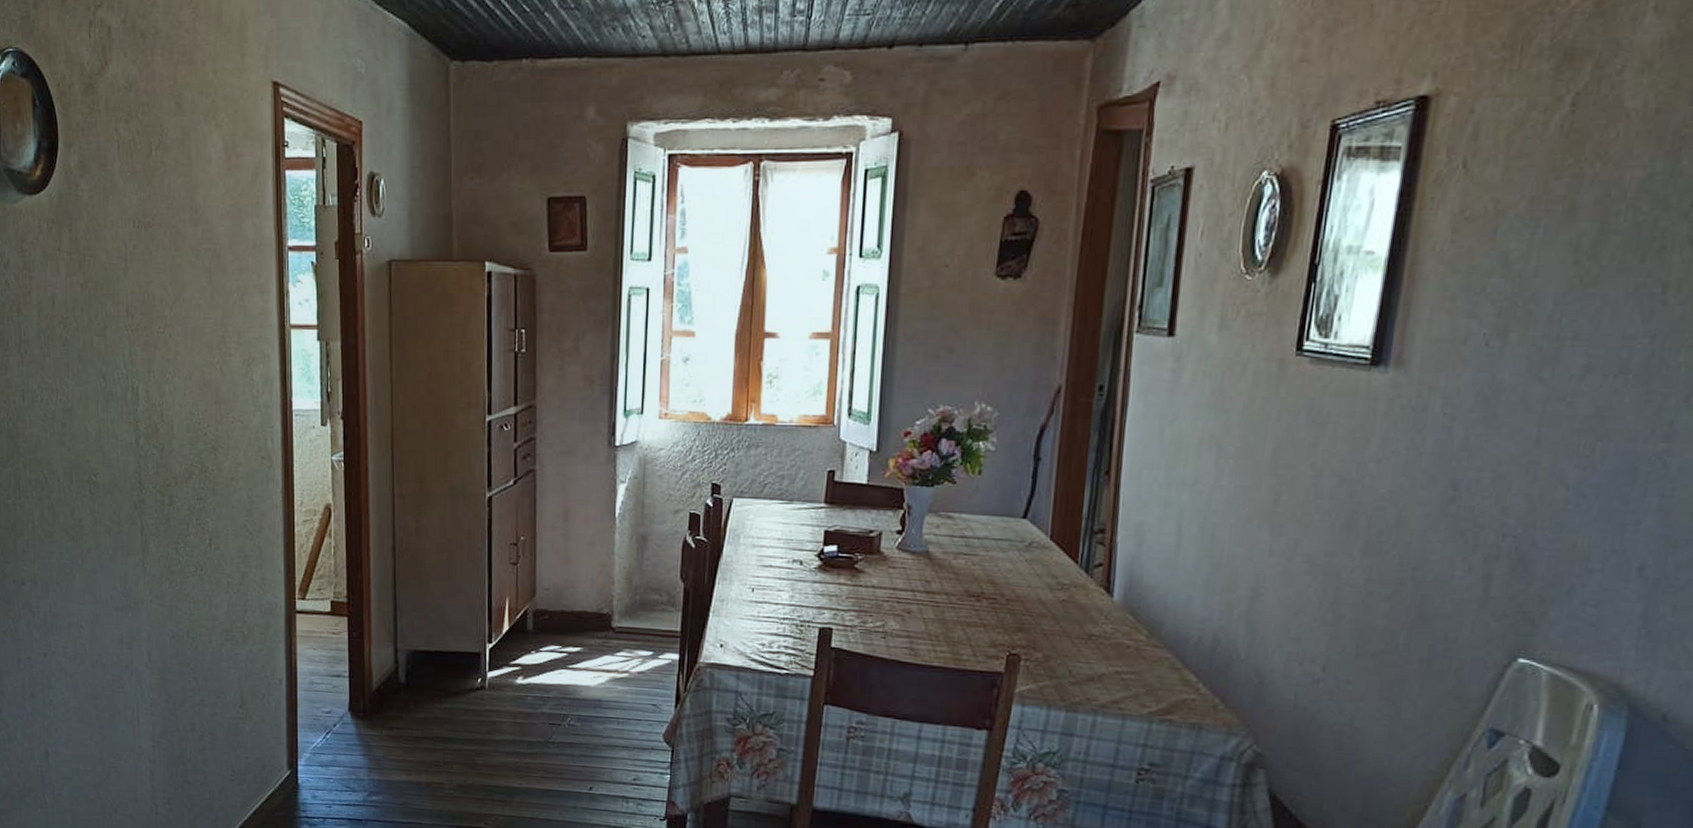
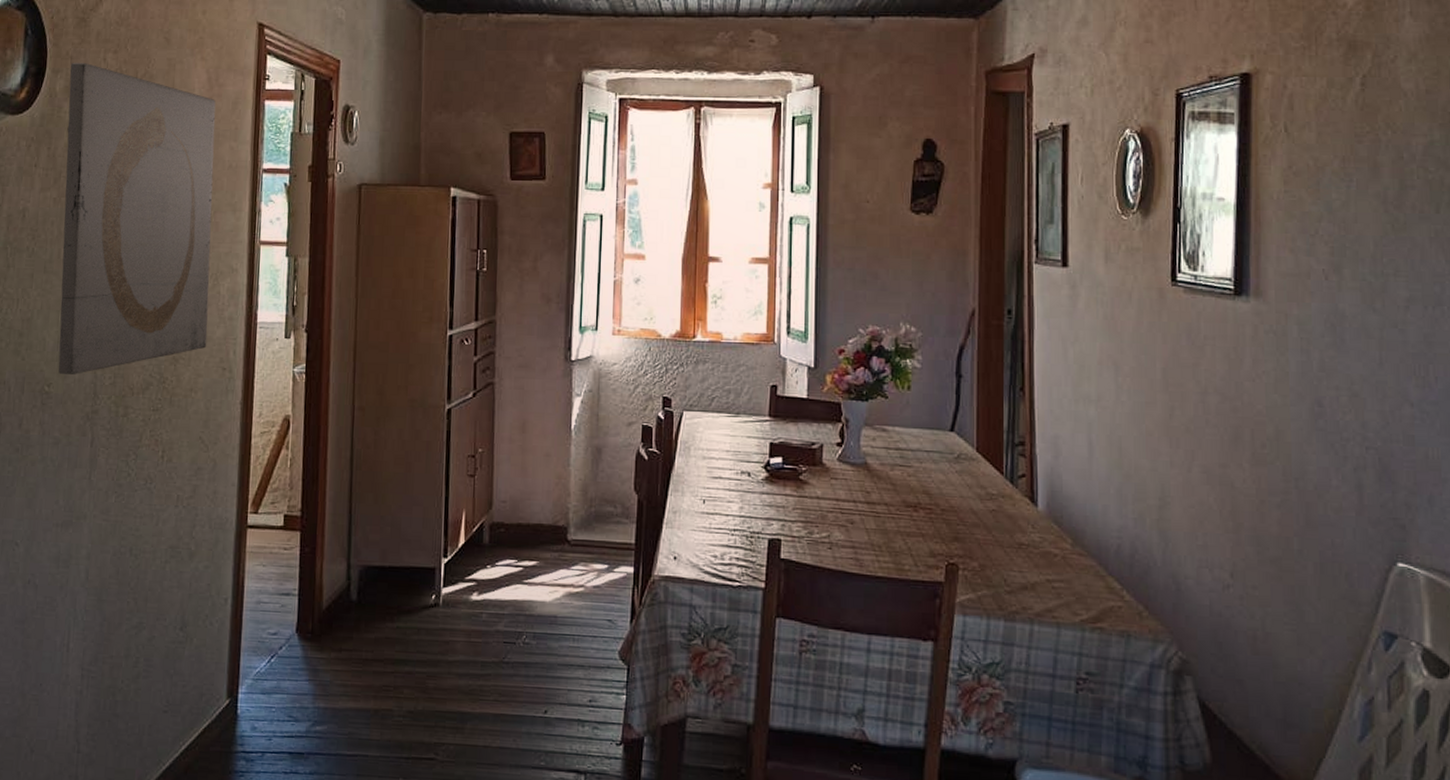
wall art: none [82,135,244,465] -> present [58,63,216,376]

